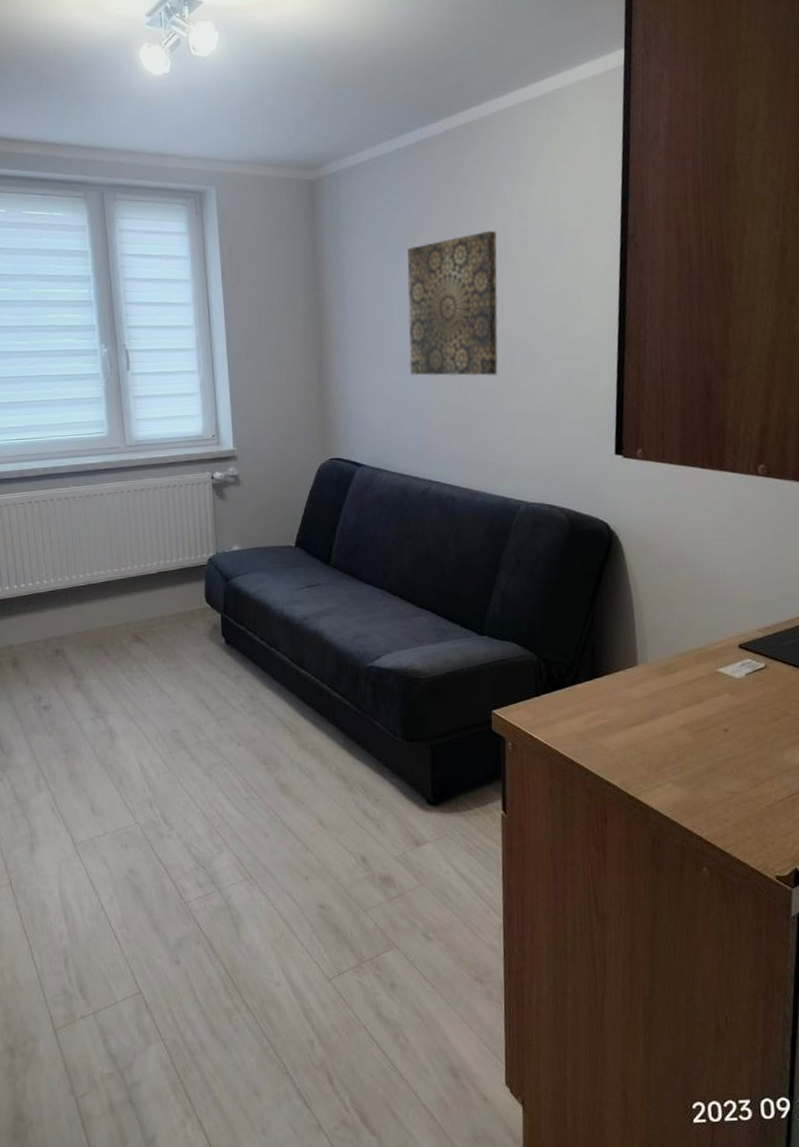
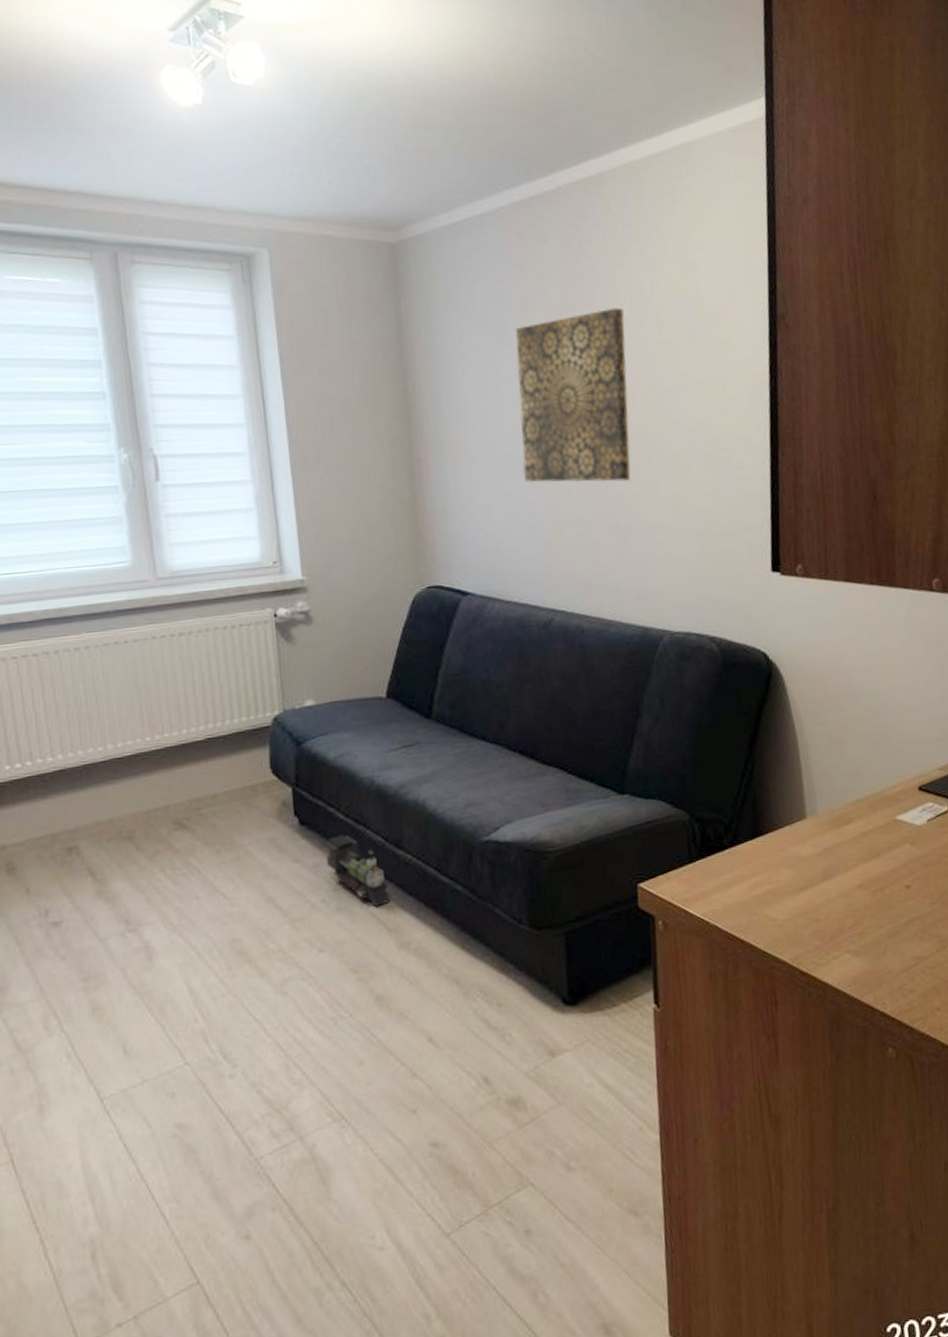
toy train: none [243,654,293,713] -> present [323,835,391,907]

